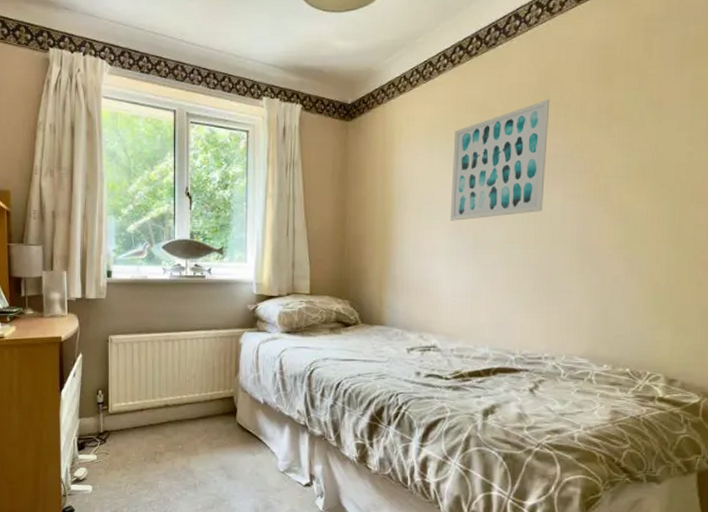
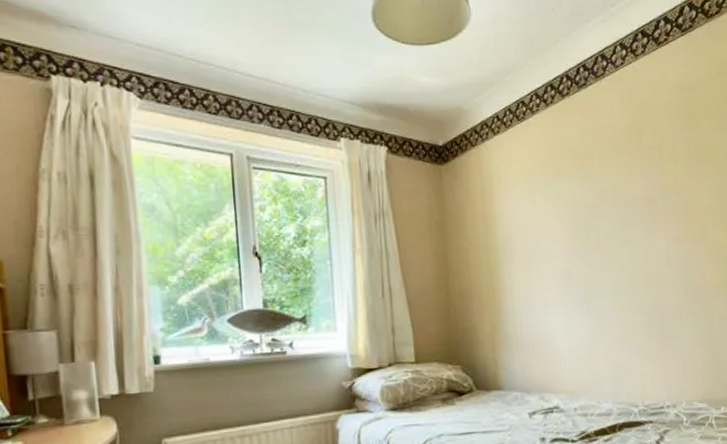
wall art: present [450,99,550,221] -> none [554,141,648,270]

